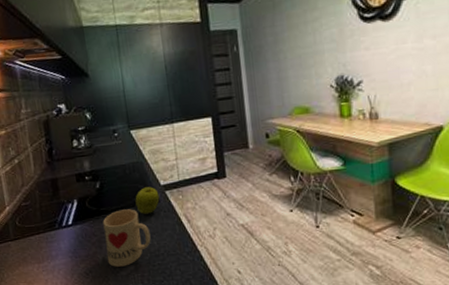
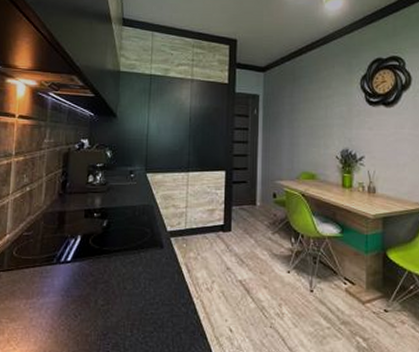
mug: present [103,209,151,267] -> none [100,251,148,312]
fruit: present [135,187,160,214] -> none [139,231,164,259]

